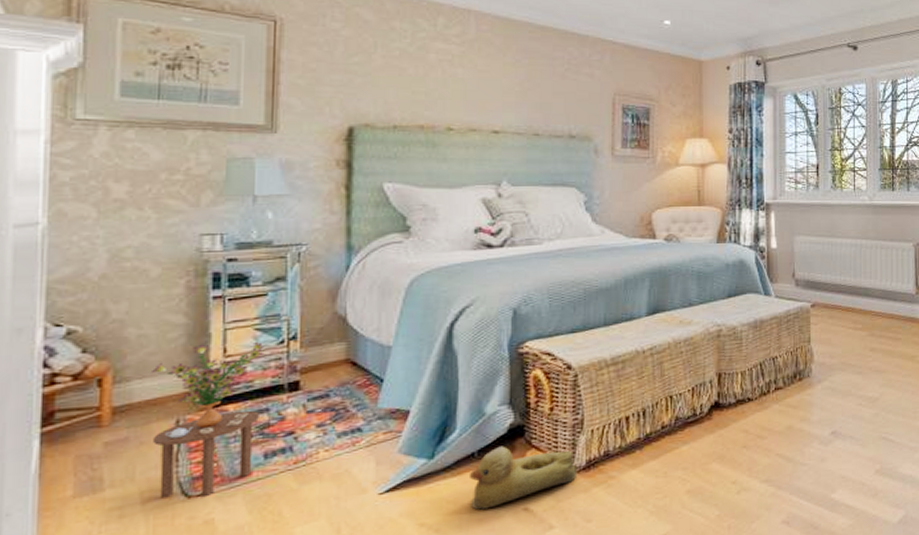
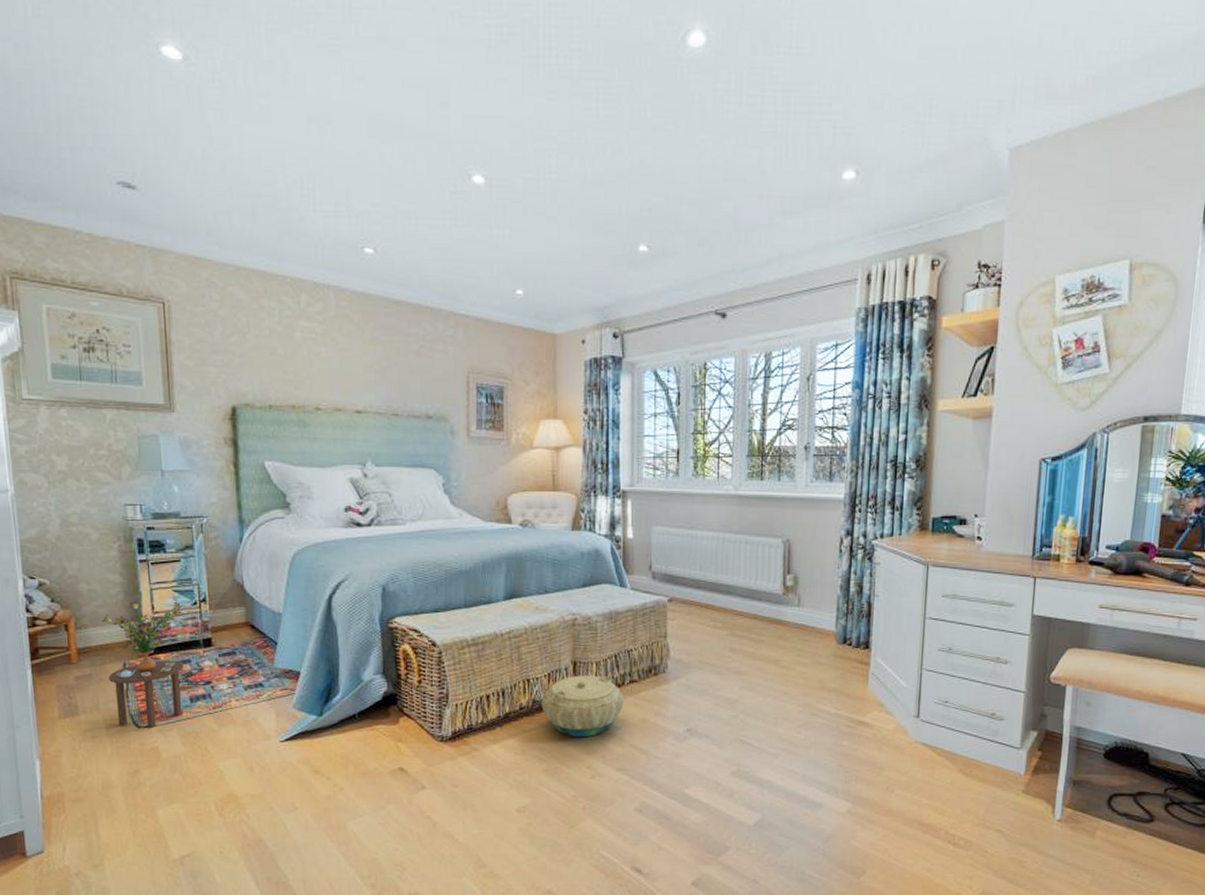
rubber duck: present [468,446,576,510] -> none [351,711,443,765]
basket: none [685,386,769,452] -> present [541,675,624,738]

